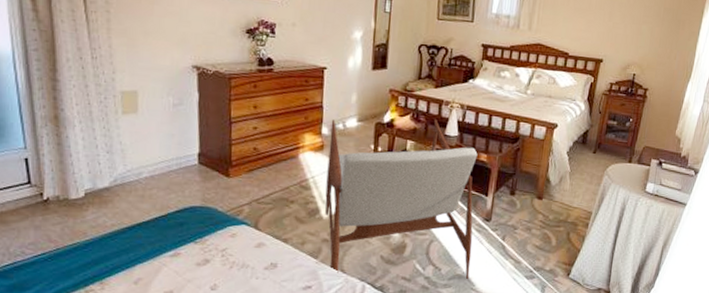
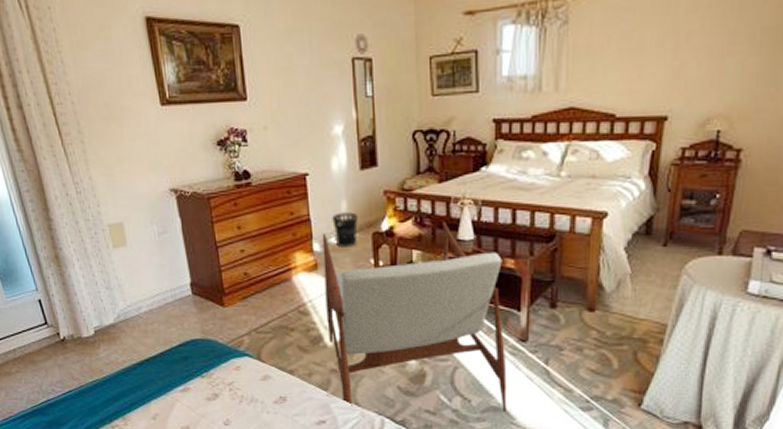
wastebasket: none [342,103,365,133] -> present [332,212,358,247]

